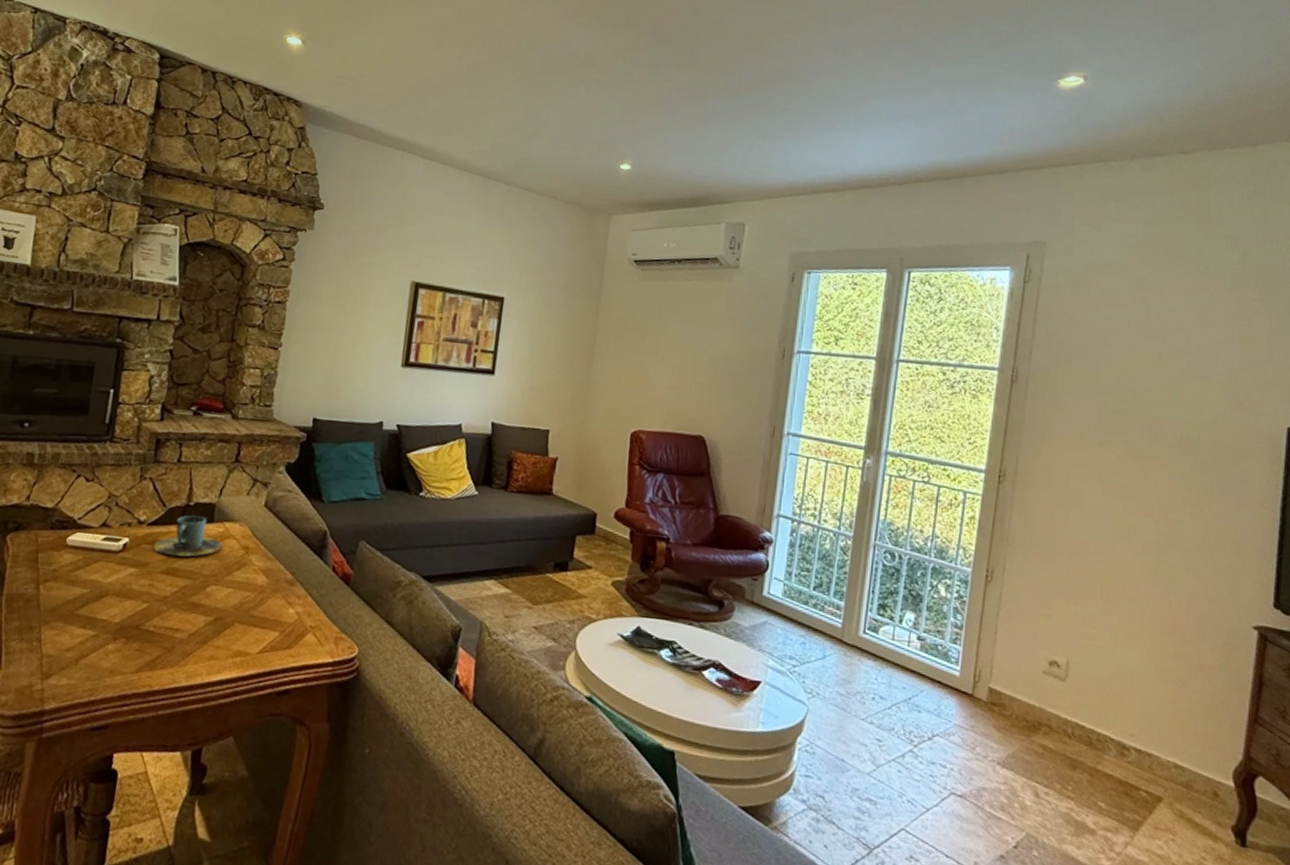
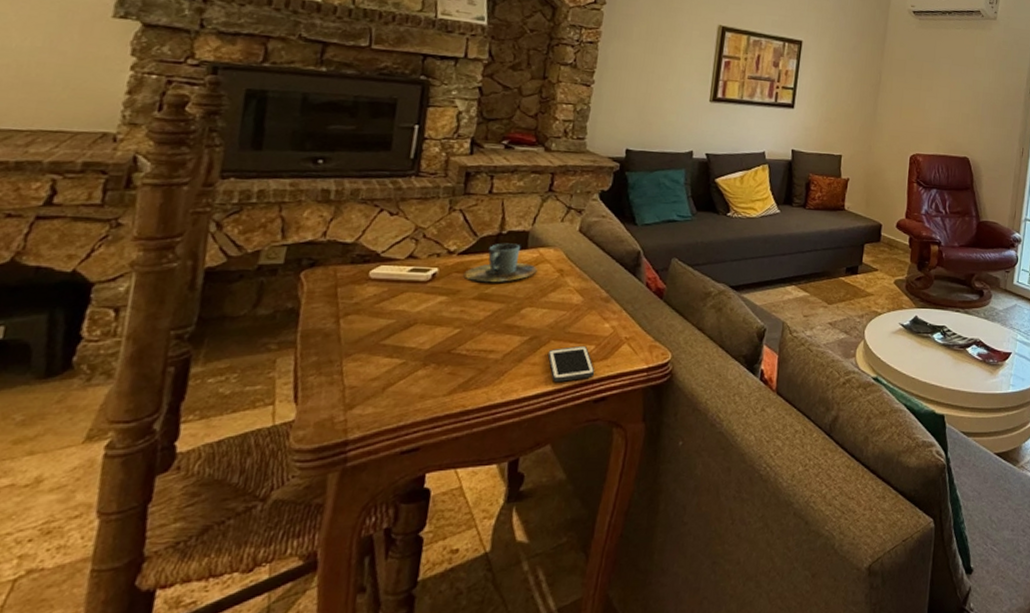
cell phone: none [231,631,279,670] -> present [547,345,595,383]

